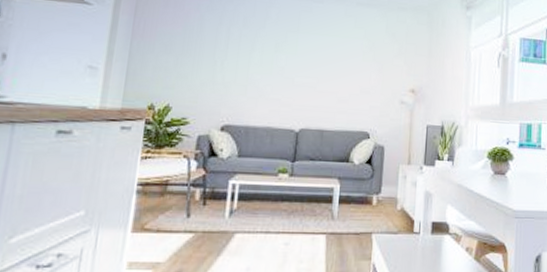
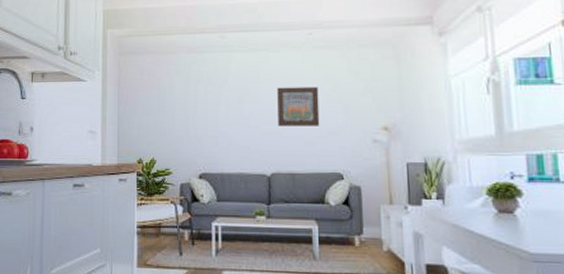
wall art: none [313,39,357,84] -> present [277,87,320,126]

